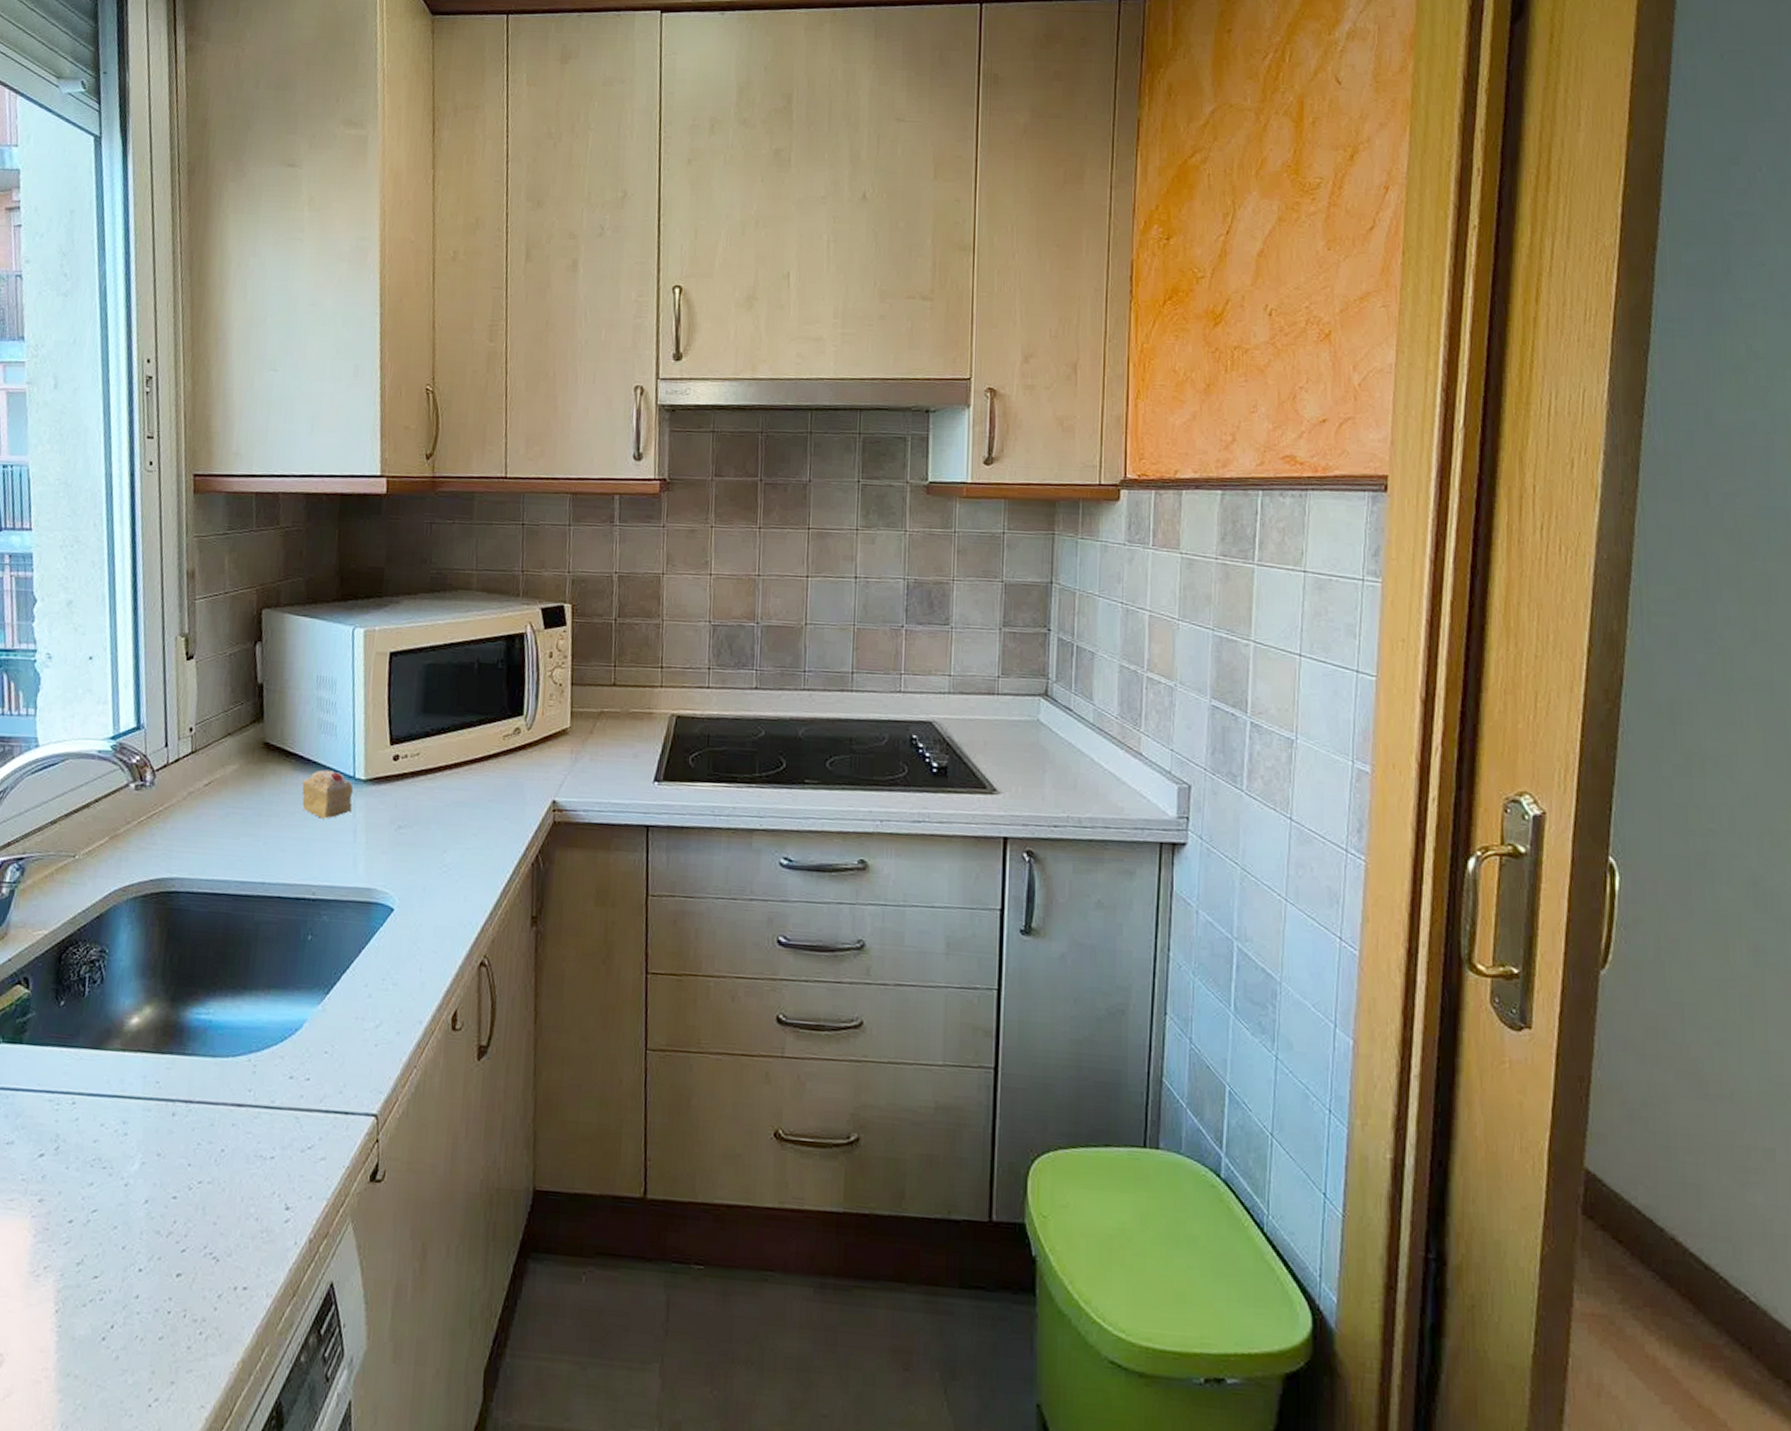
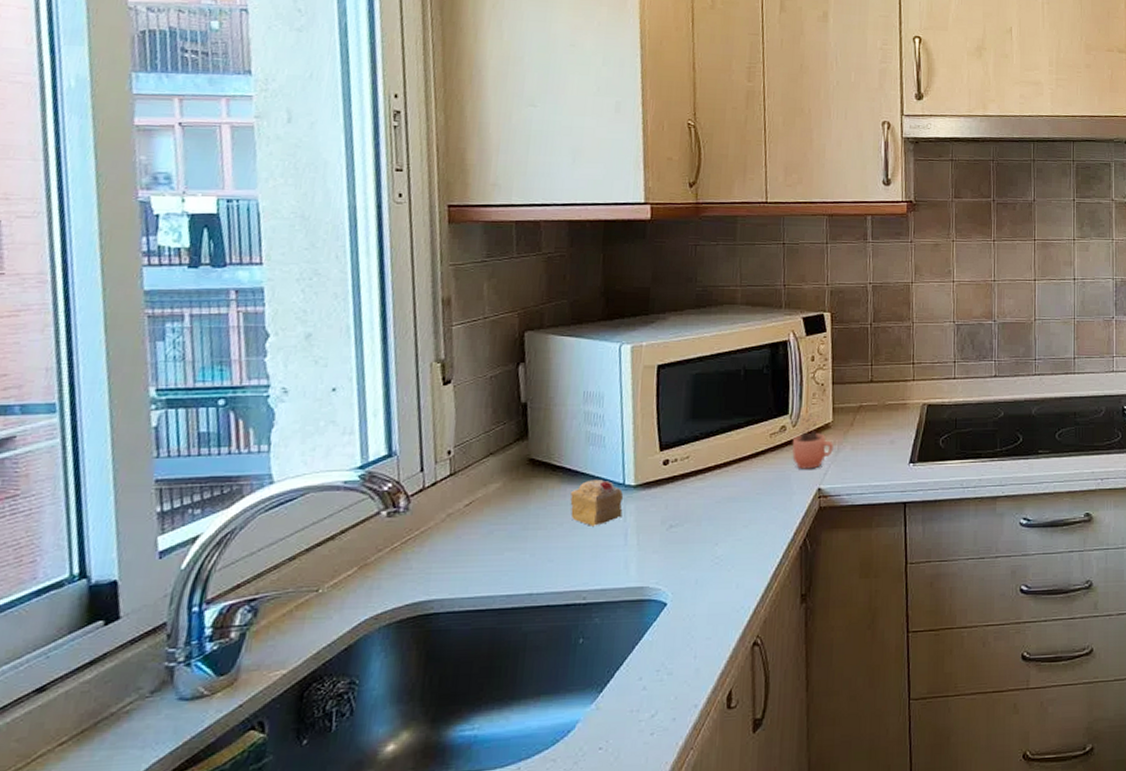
cocoa: none [526,716,571,779] -> present [792,414,833,469]

